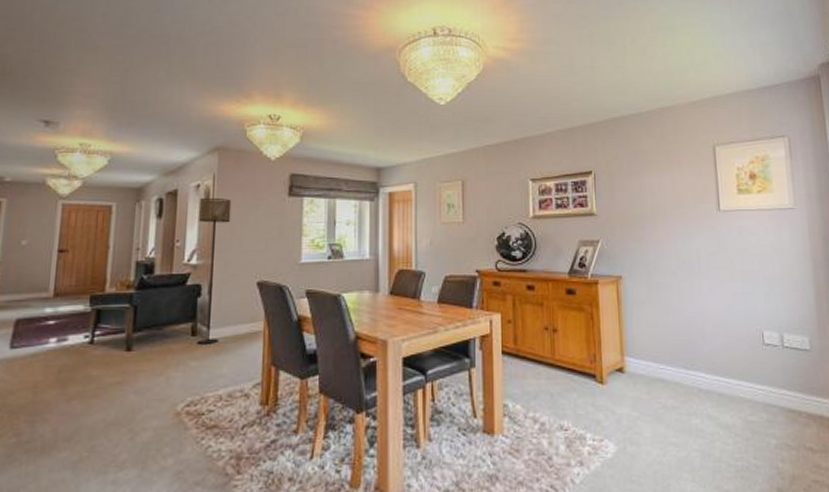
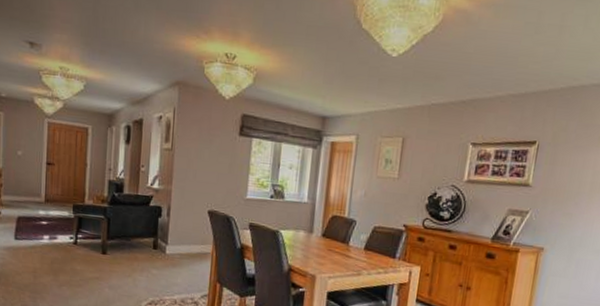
floor lamp: present [197,197,232,344] -> none [157,129,189,258]

